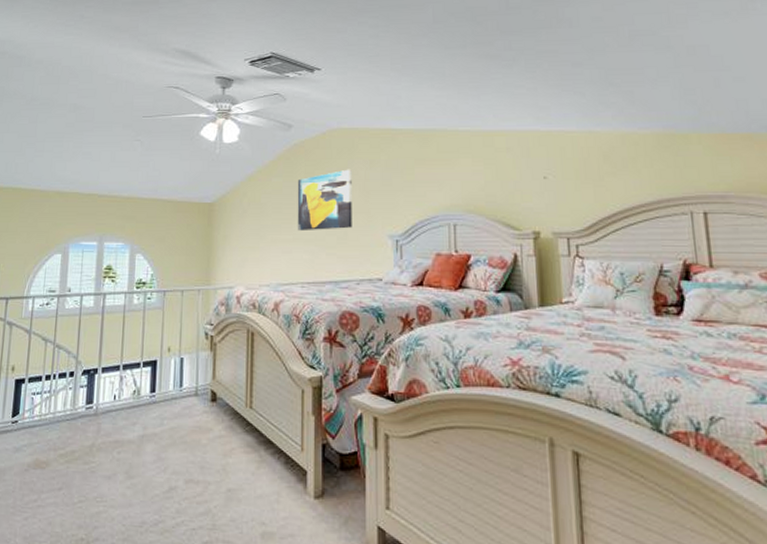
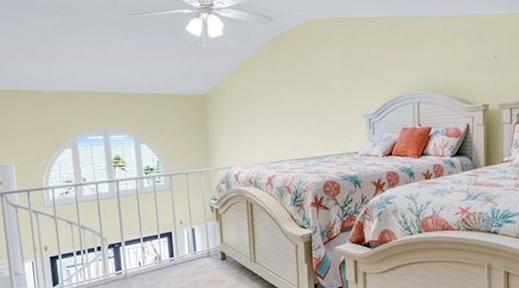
wall art: present [297,169,352,231] -> none [280,57,331,116]

